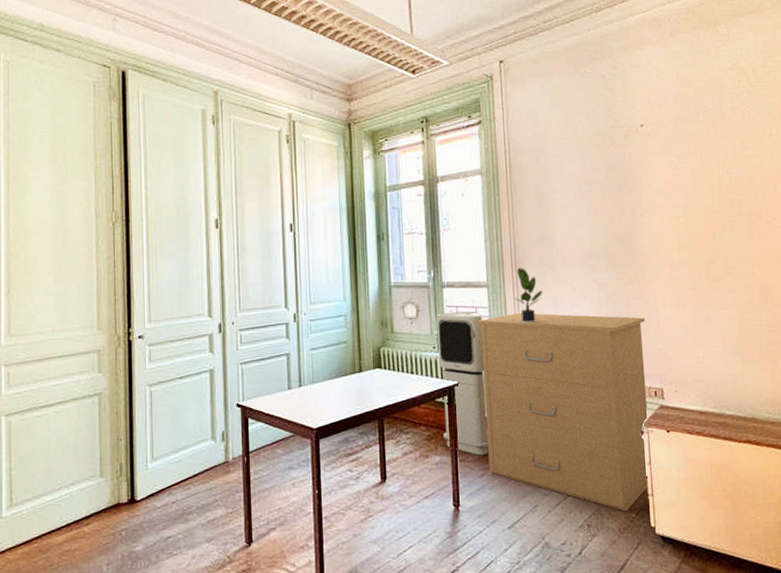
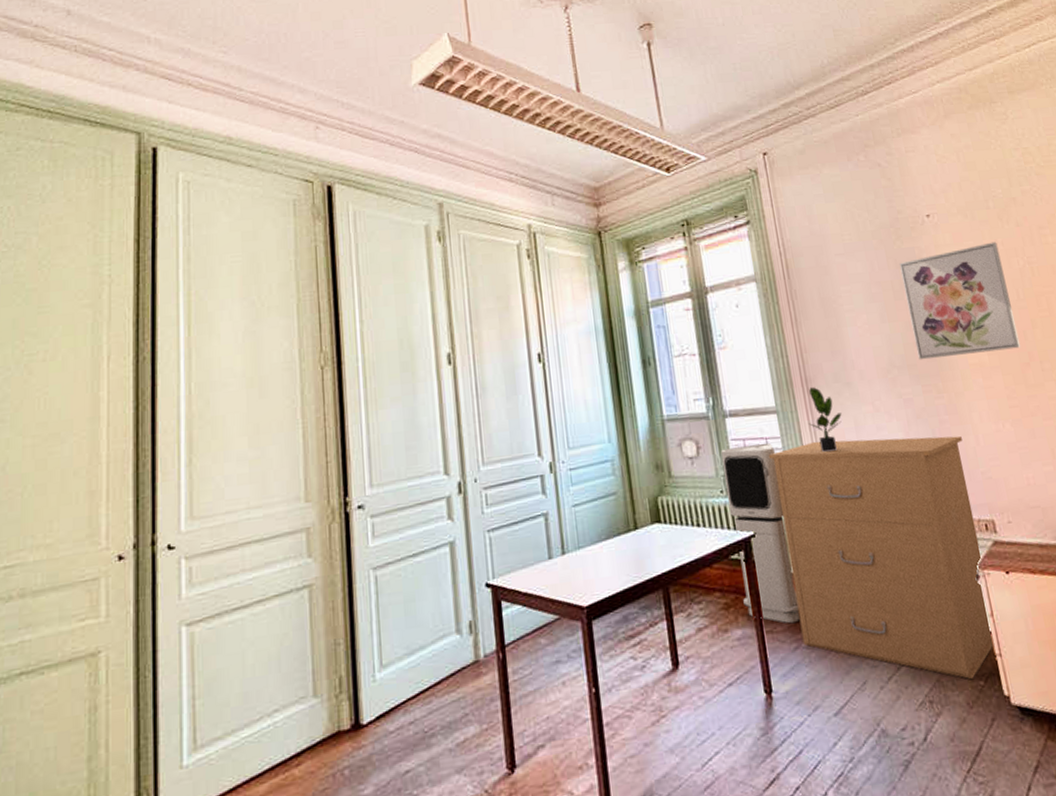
wall art: none [610,152,709,251] -> present [899,242,1021,360]

